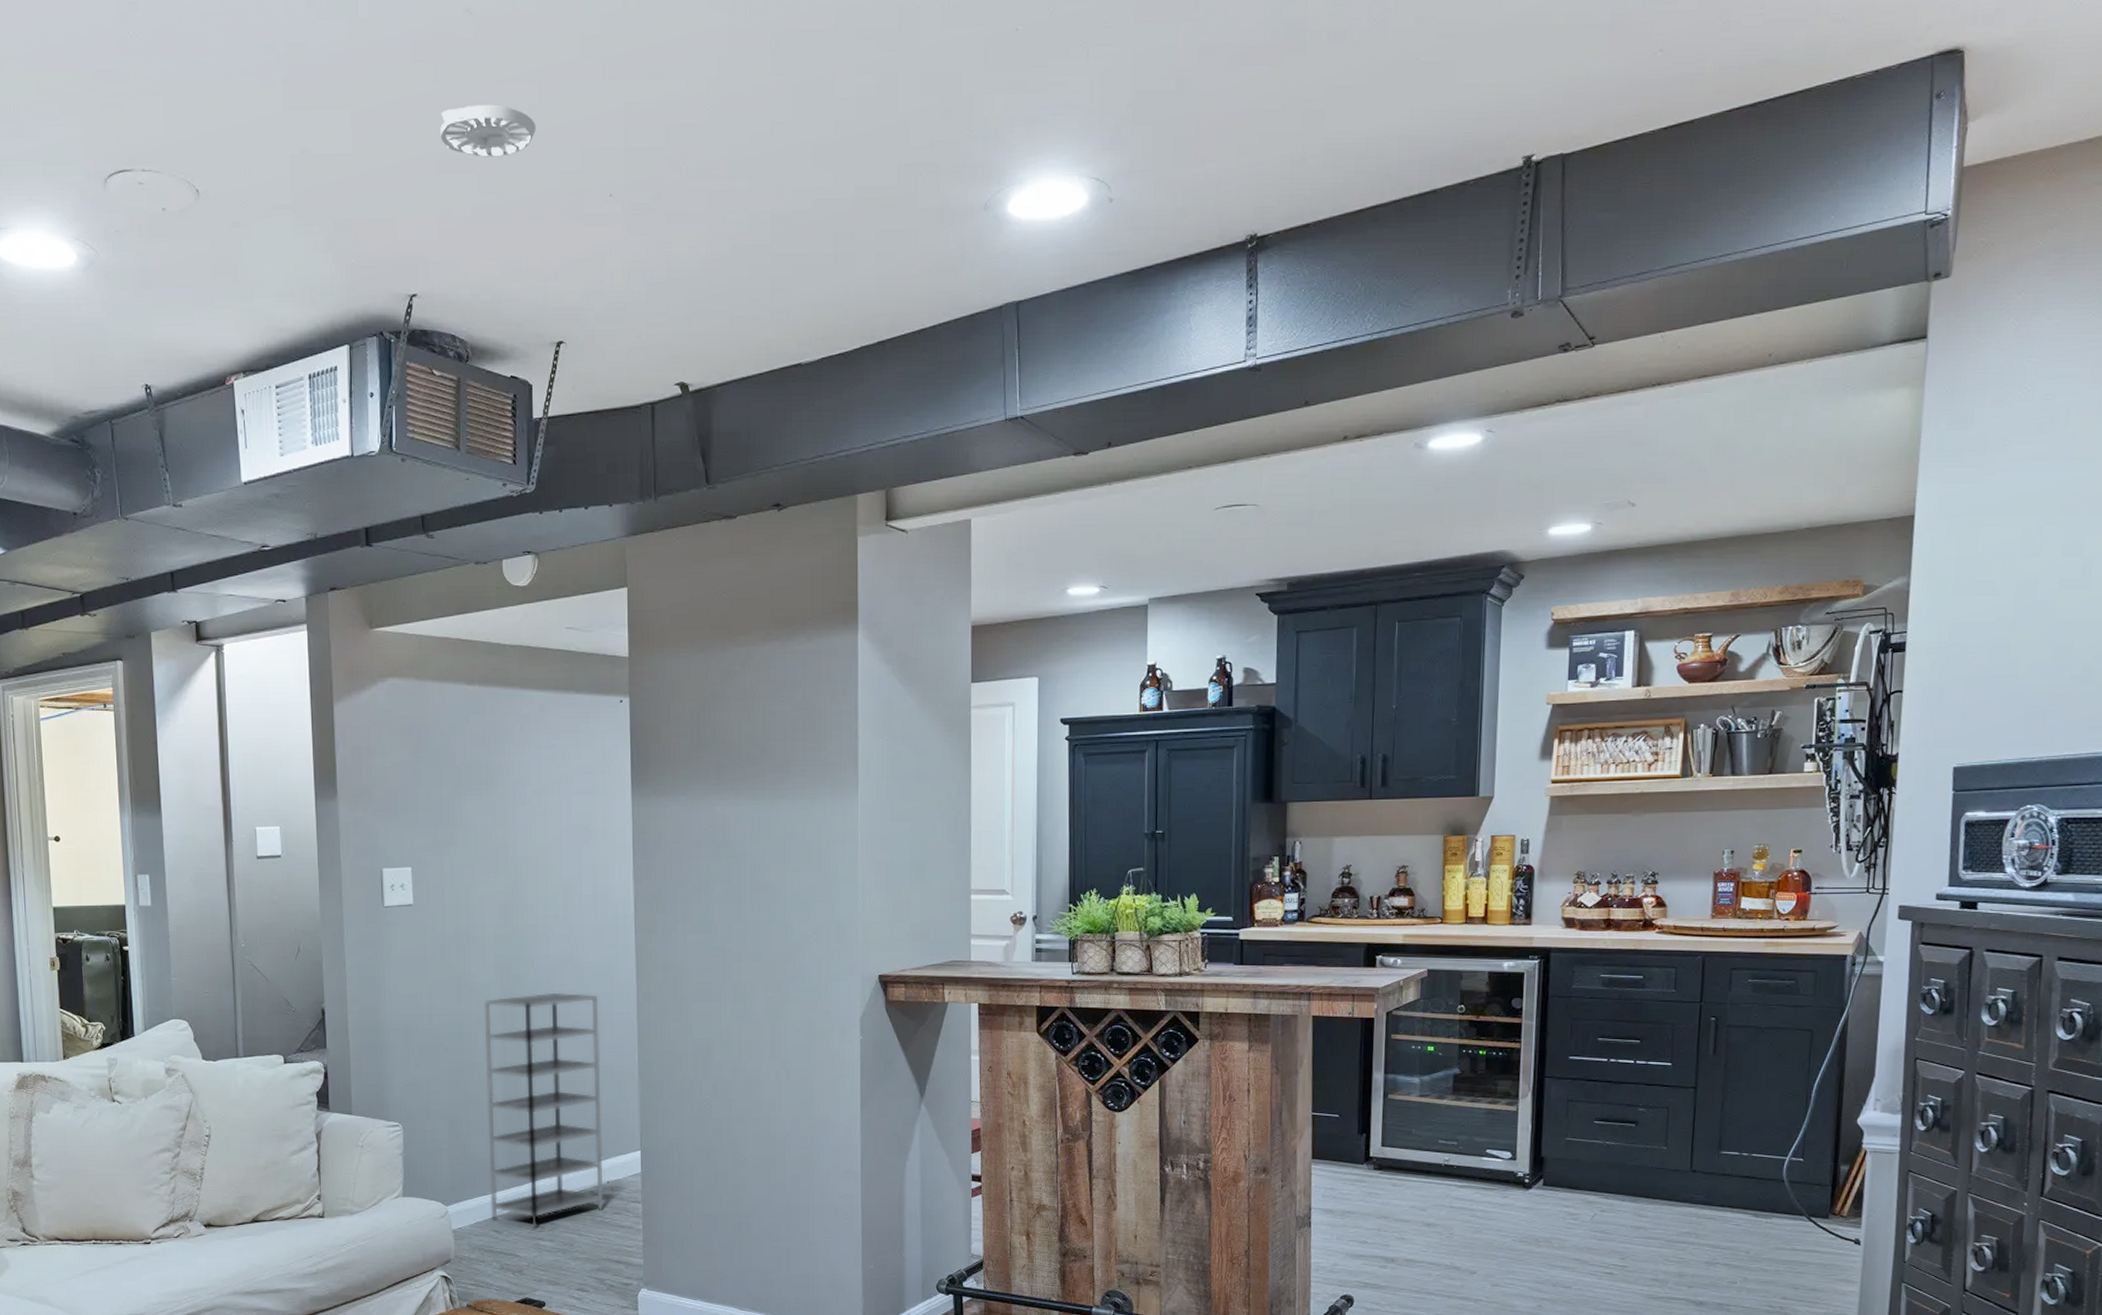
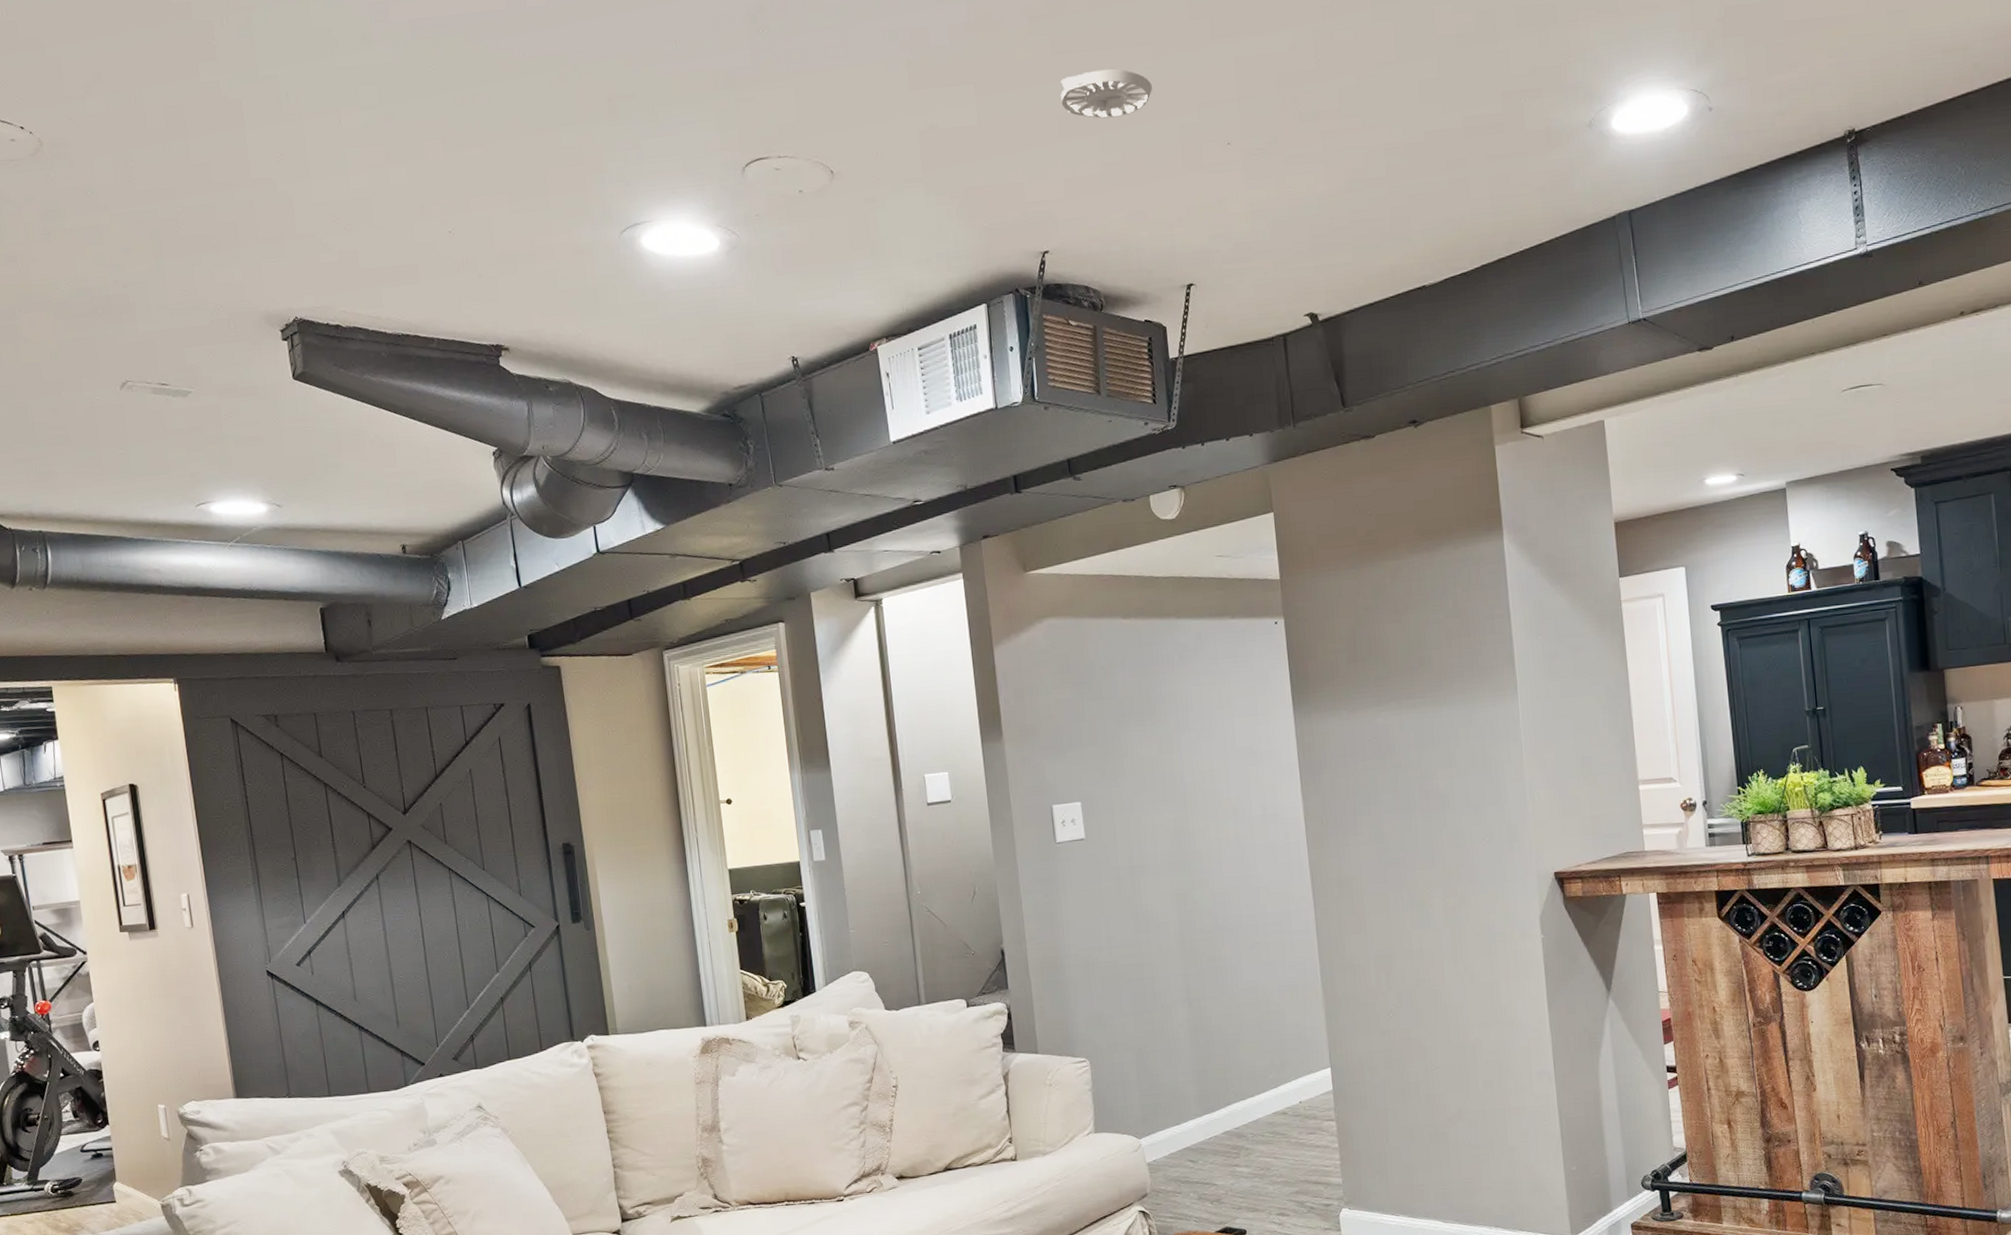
shelving unit: present [484,992,604,1228] -> none [1162,914,1298,1155]

